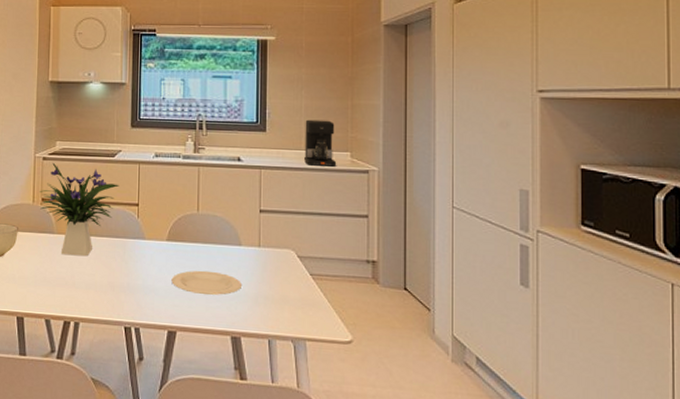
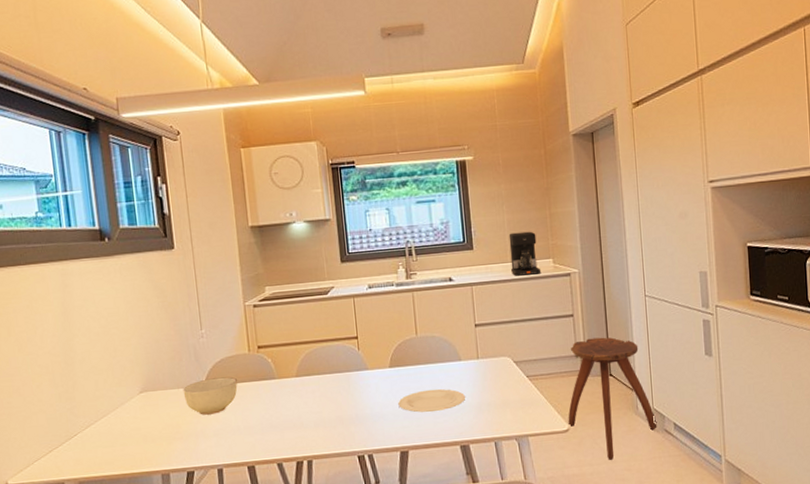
flower arrangement: present [39,163,120,257] -> none [254,309,336,398]
stool: none [352,244,456,385] -> present [568,337,657,460]

